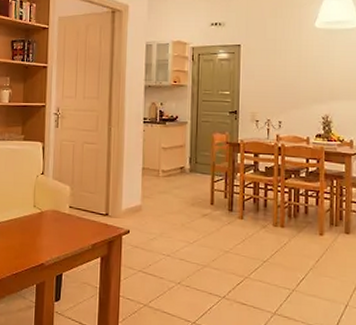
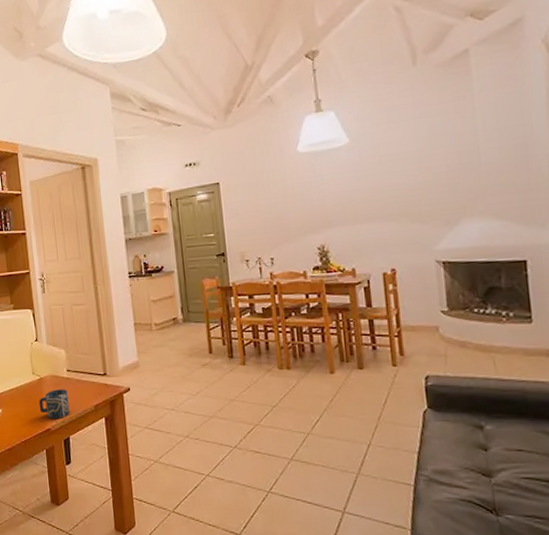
cup: none [35,224,67,255] -> present [38,389,70,420]

